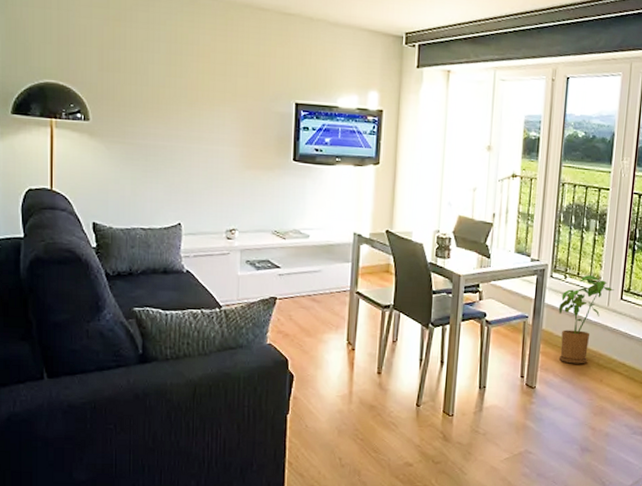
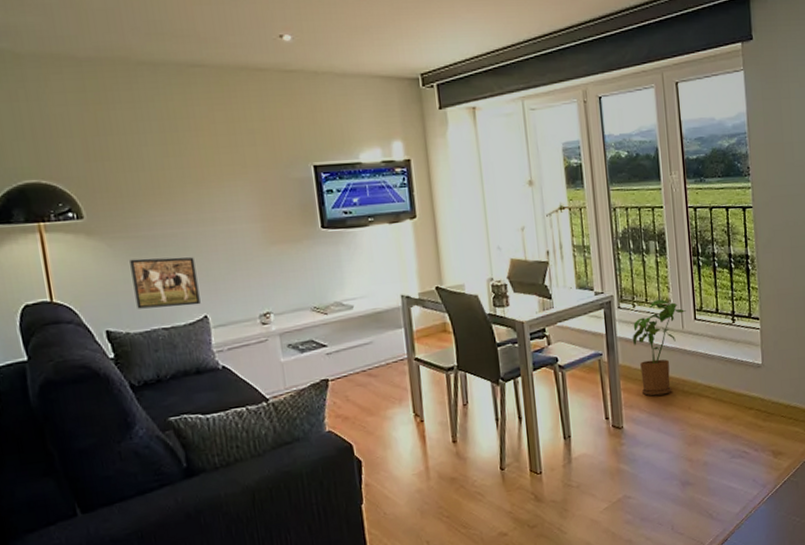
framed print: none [122,163,178,213] -> present [130,257,201,309]

